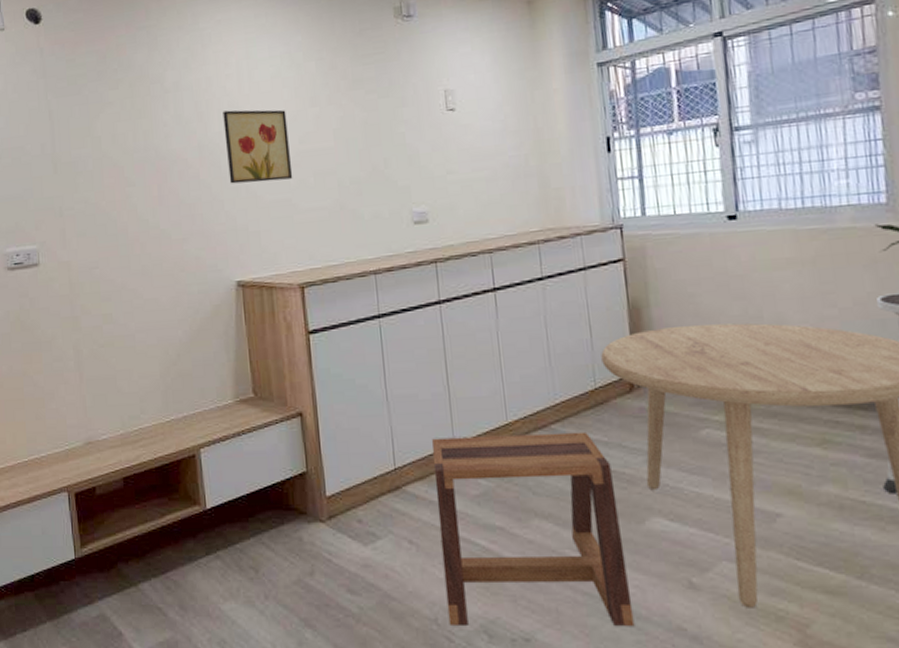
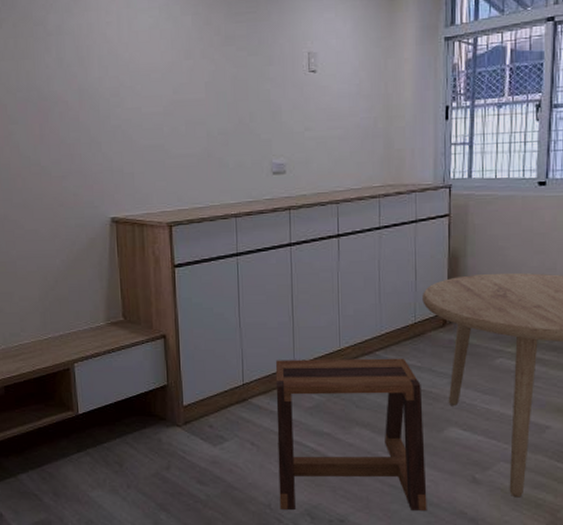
wall art: present [223,109,293,184] -> none [102,57,166,128]

